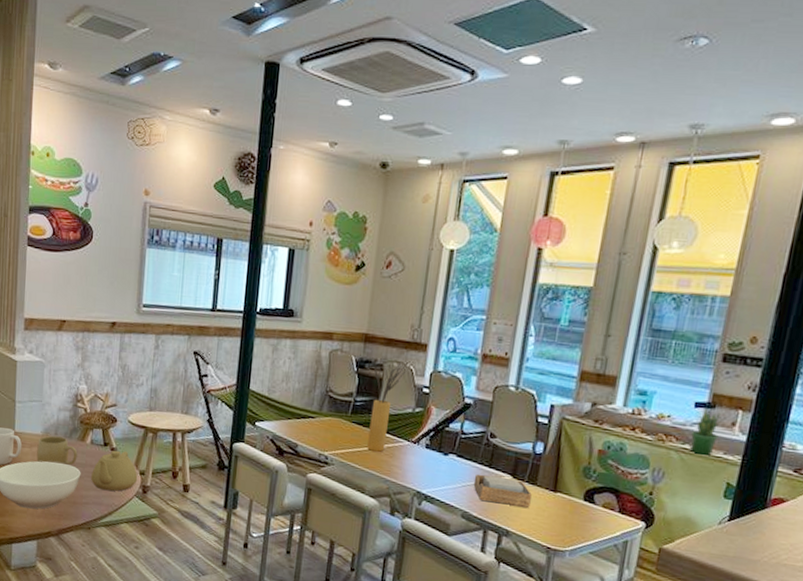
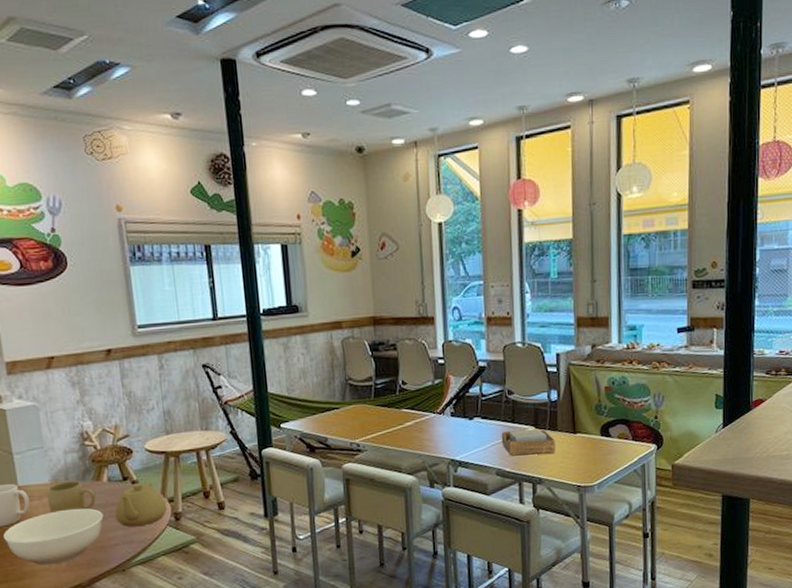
vase: present [367,358,408,452] -> none [387,338,419,430]
planter: present [690,408,721,456] -> none [679,332,702,375]

